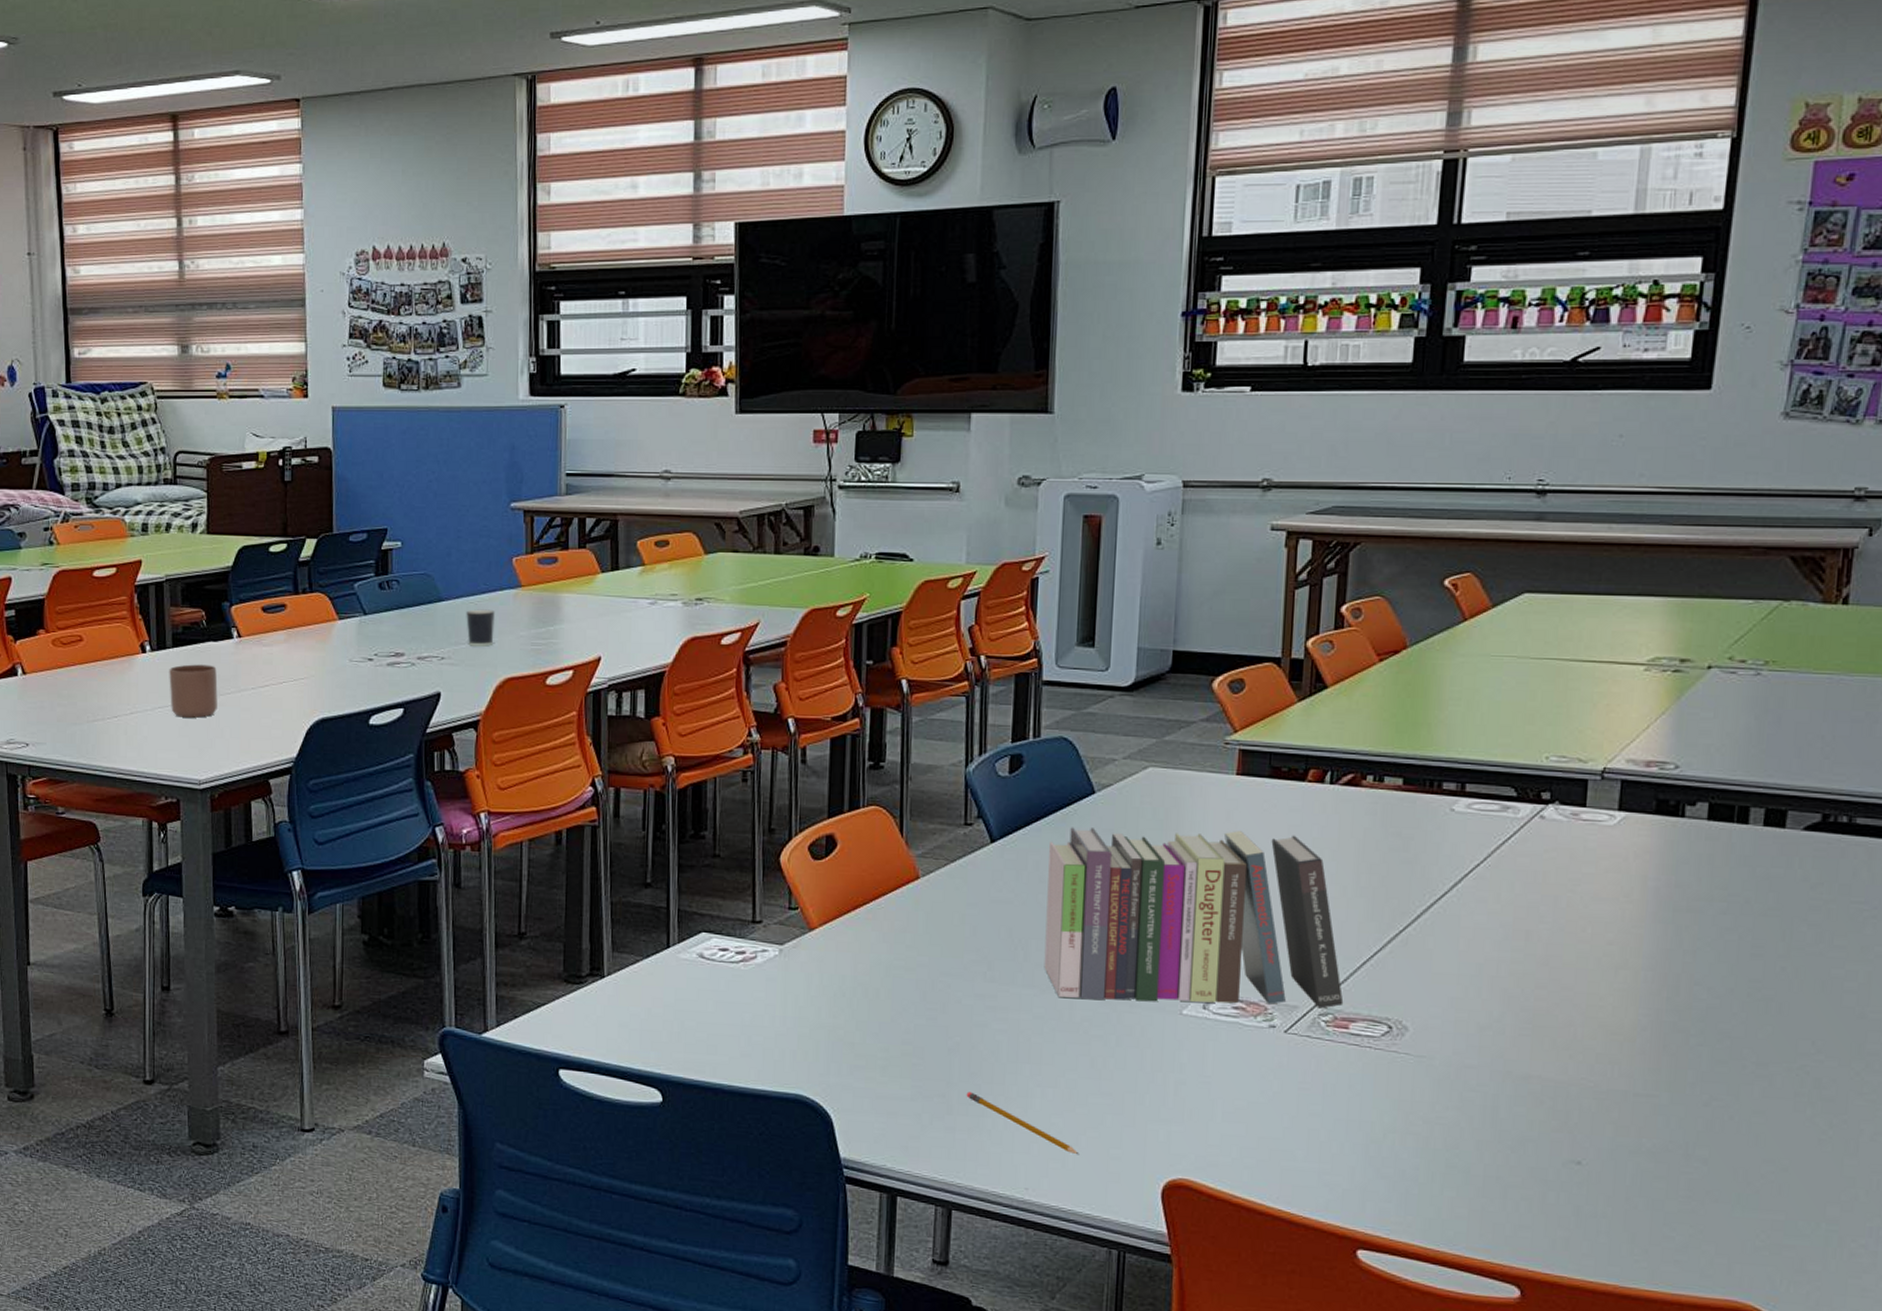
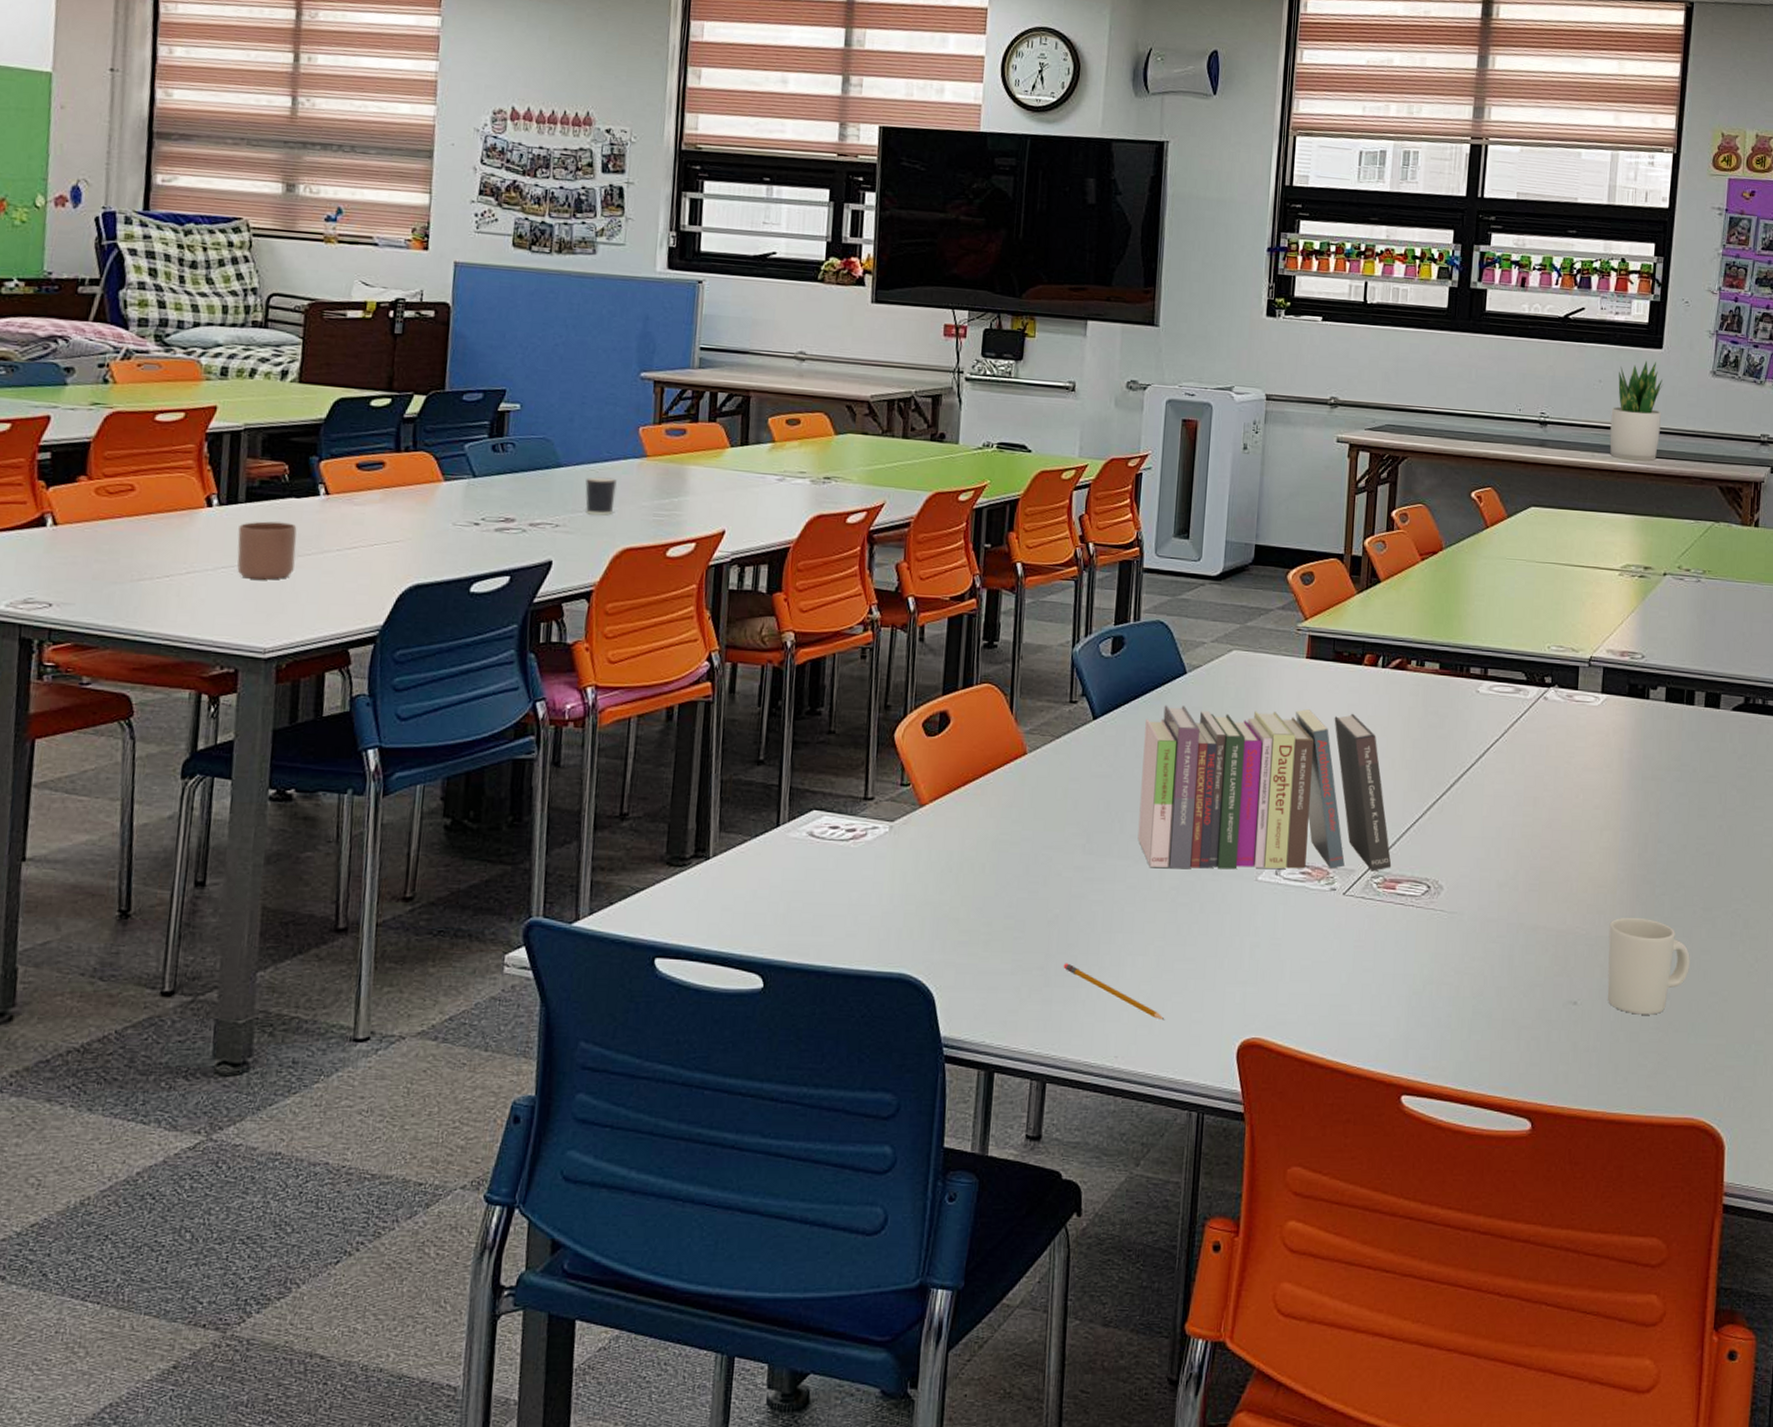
mug: none [1622,1069,1737,1182] -> present [1607,917,1690,1015]
planter: none [1633,406,1712,531] -> present [1609,361,1663,462]

